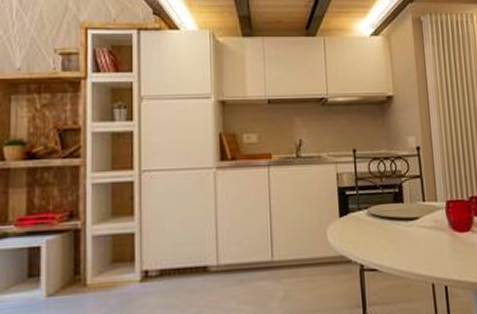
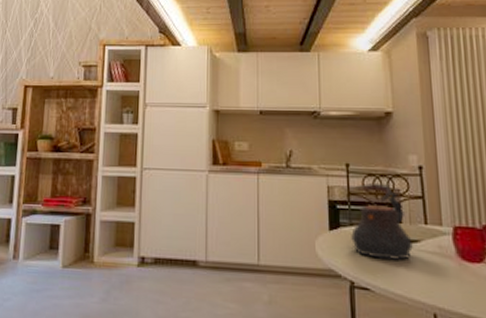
teapot: none [359,166,414,240] -> present [351,183,413,261]

